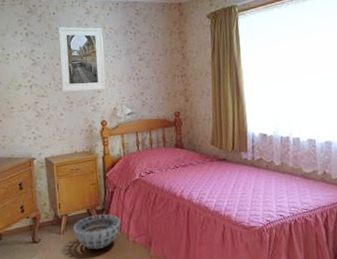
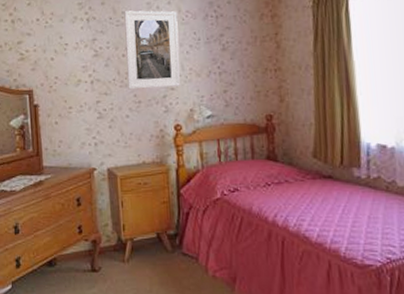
basket: present [73,214,121,250] -> none [140,240,198,284]

